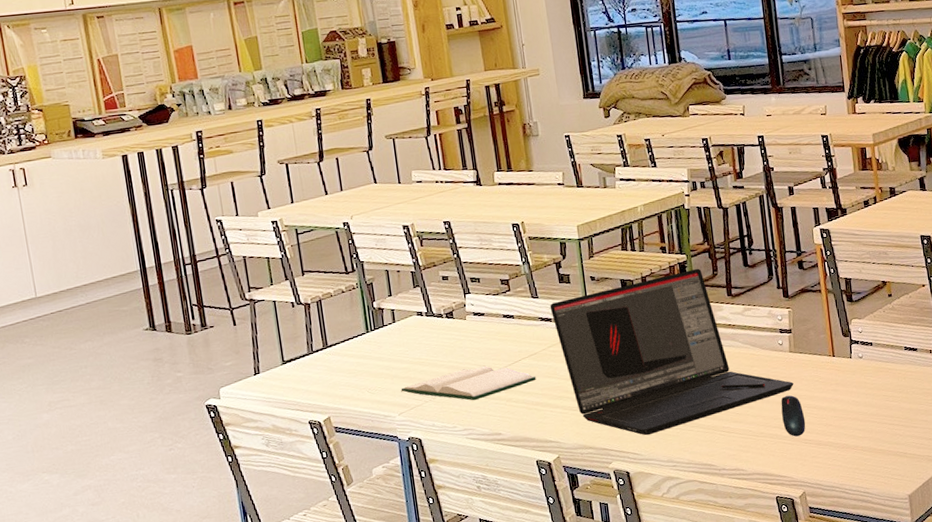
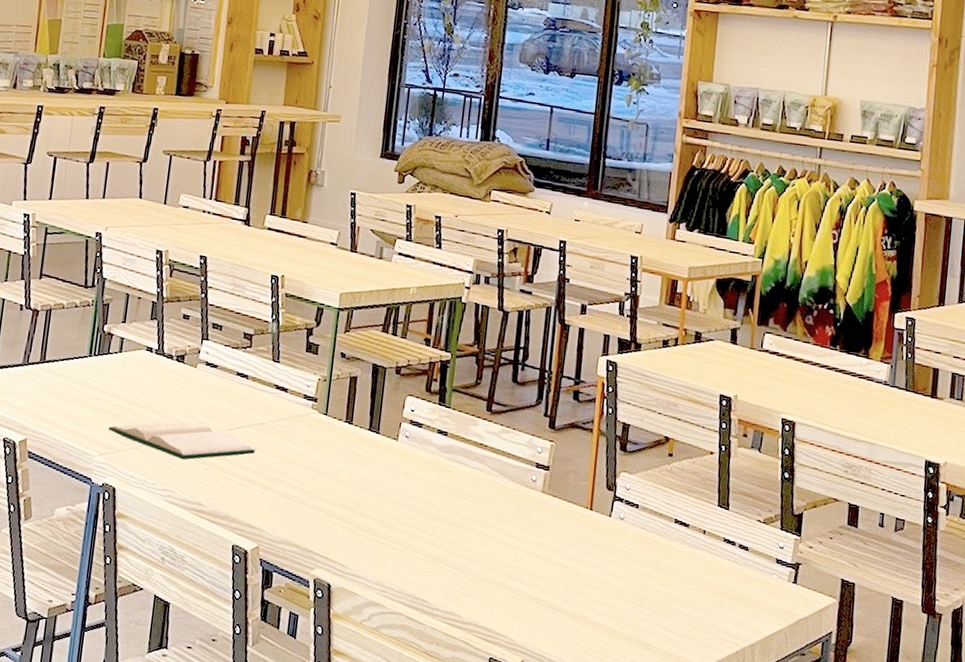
laptop: present [550,268,794,436] -> none [289,371,539,548]
mouse: present [781,395,806,437] -> none [516,542,543,593]

